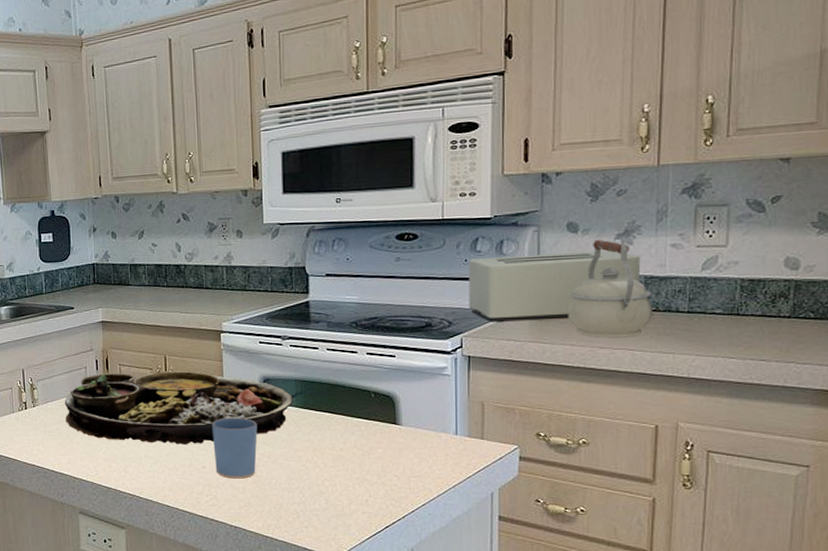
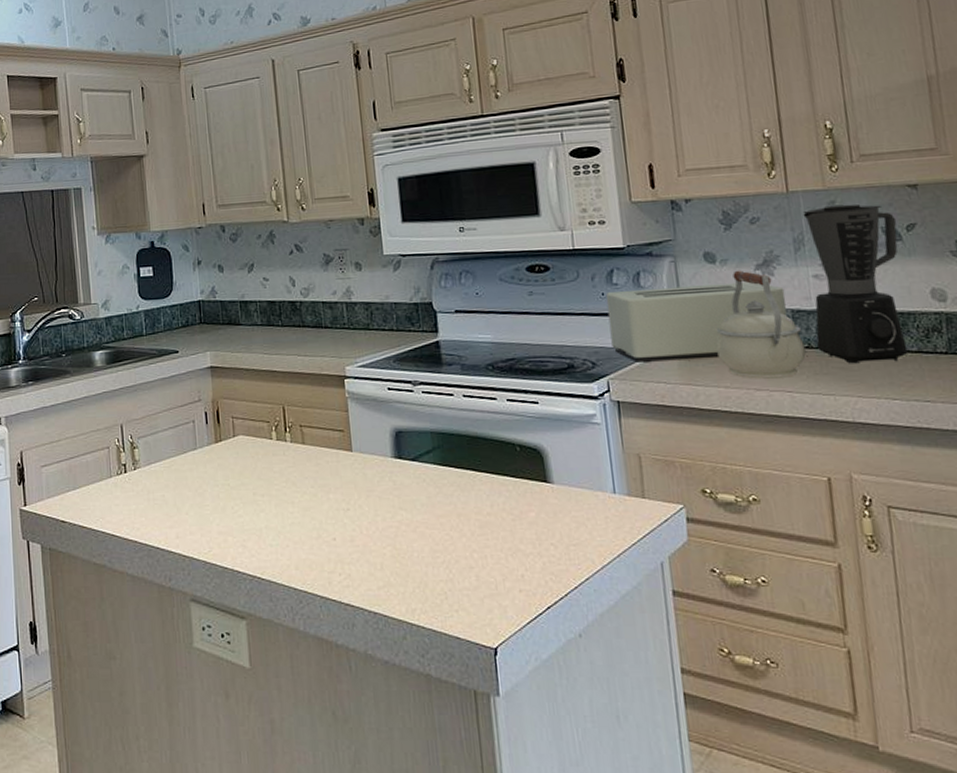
food platter: present [64,370,293,445] -> none [170,423,430,513]
mug: present [211,417,258,479] -> none [340,478,394,553]
blender: none [665,177,763,326] -> present [802,204,908,364]

